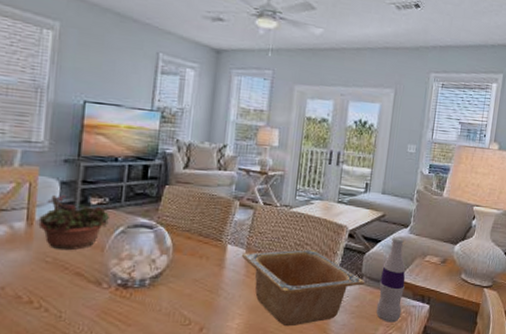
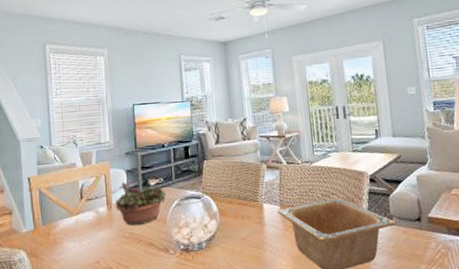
bottle: present [376,237,406,323] -> none [409,175,440,260]

